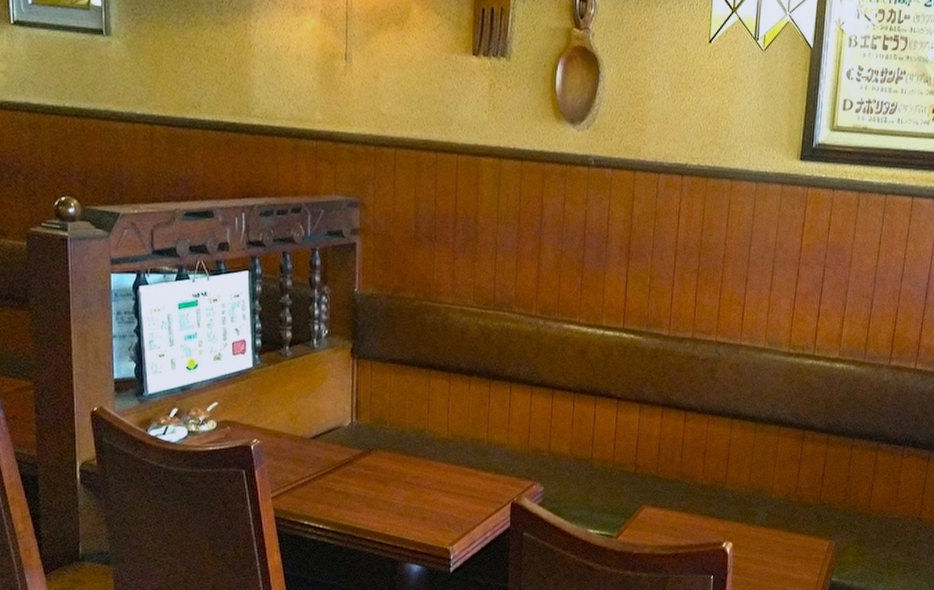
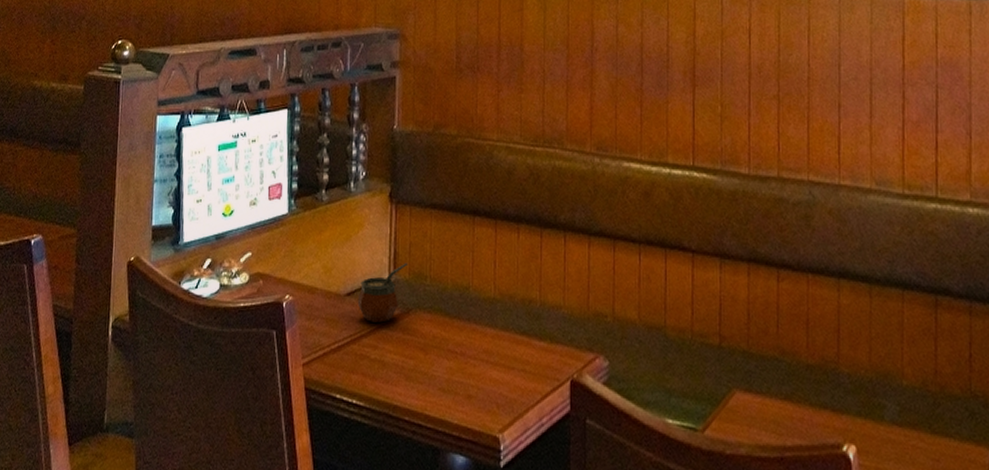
gourd: none [322,410,370,461] -> present [357,262,409,323]

